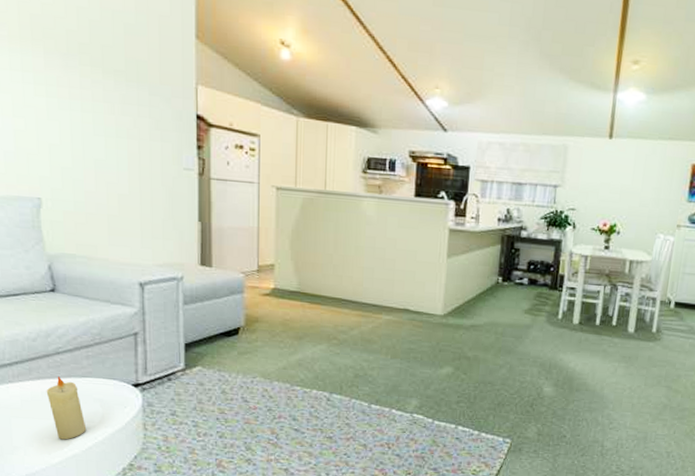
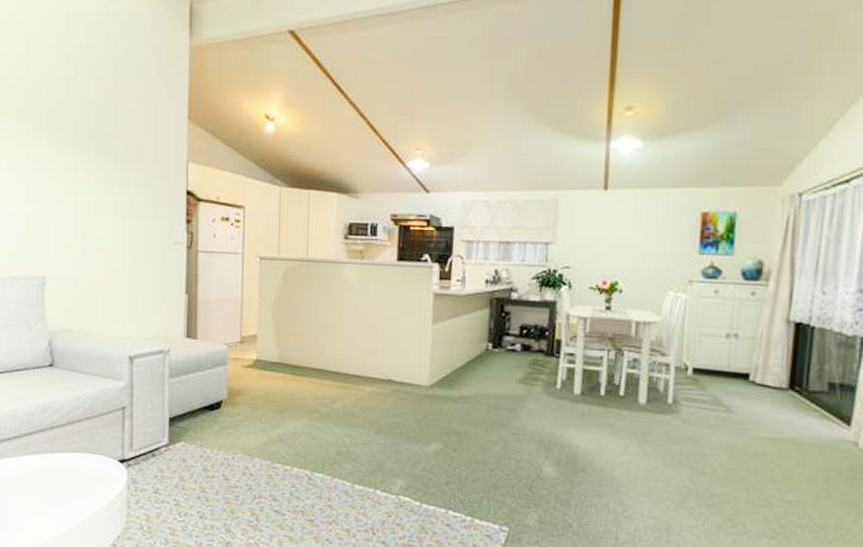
candle: present [46,376,87,440] -> none [39,451,74,517]

